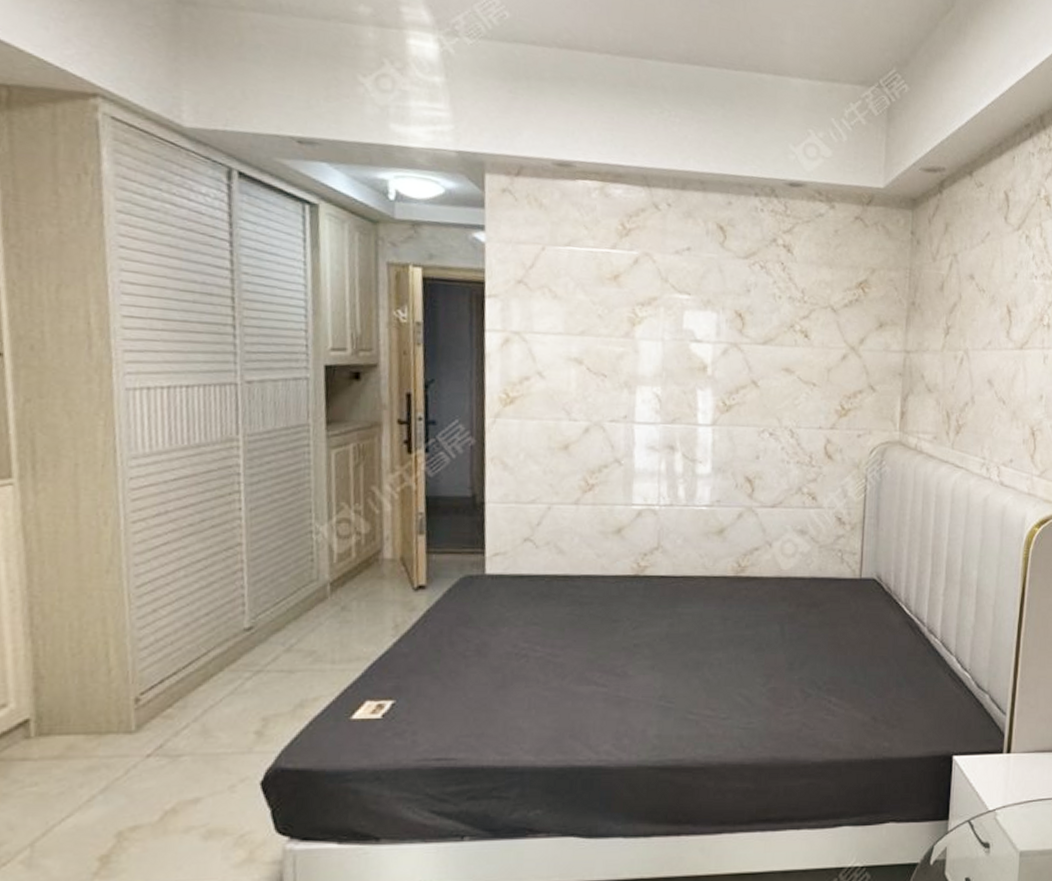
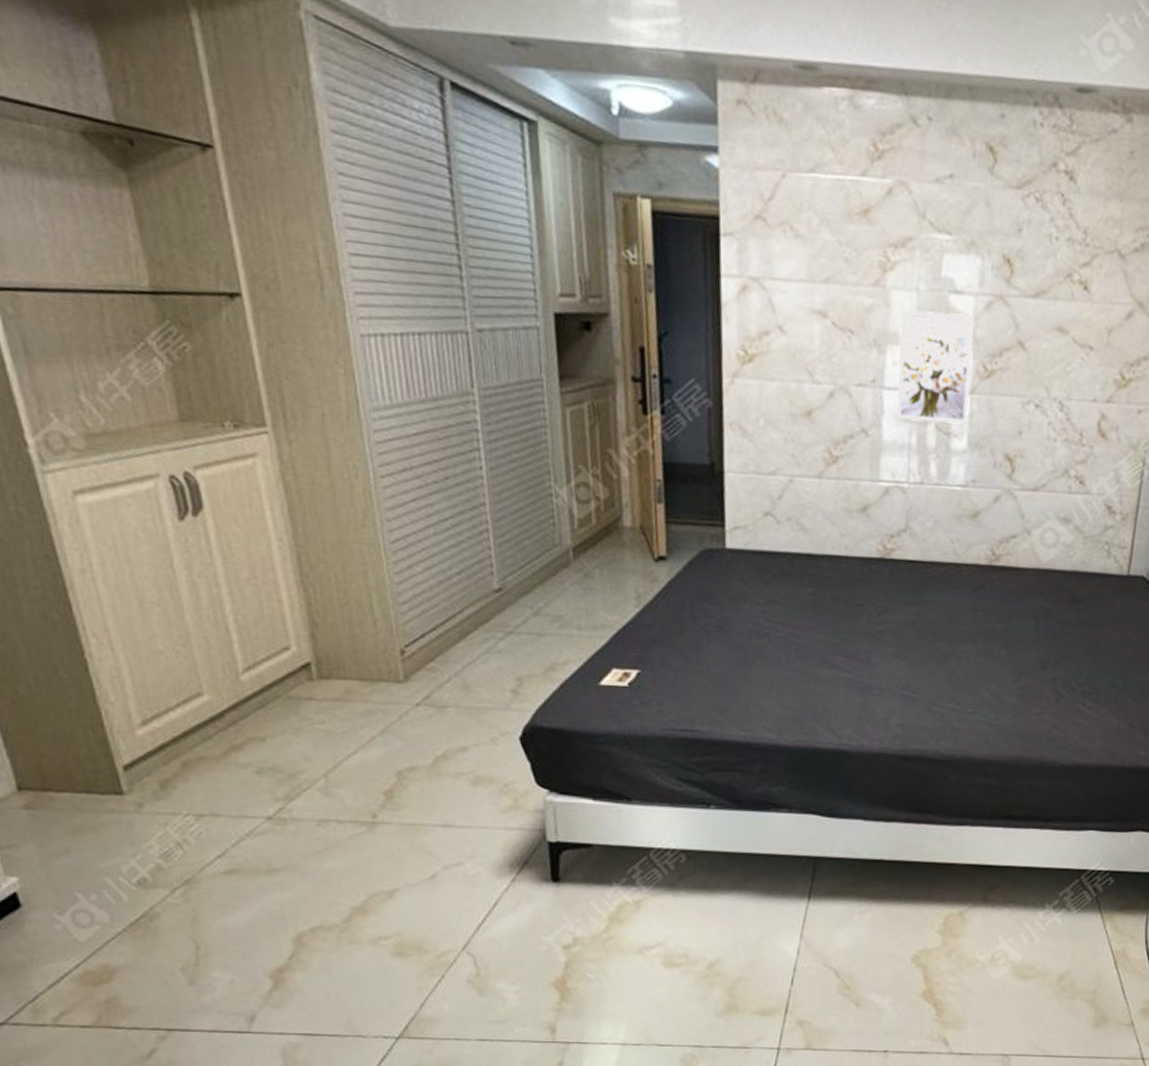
wall art: none [646,356,713,452] -> present [896,310,975,425]

